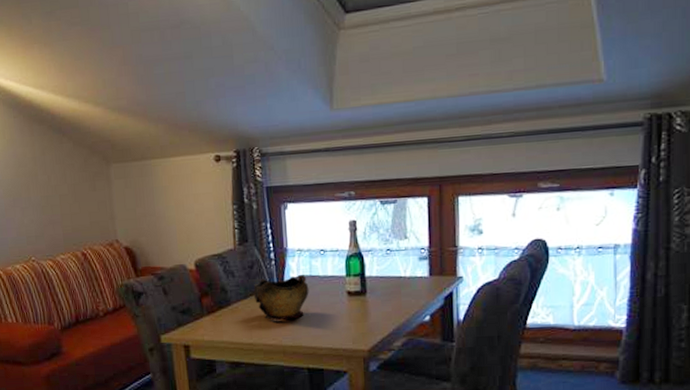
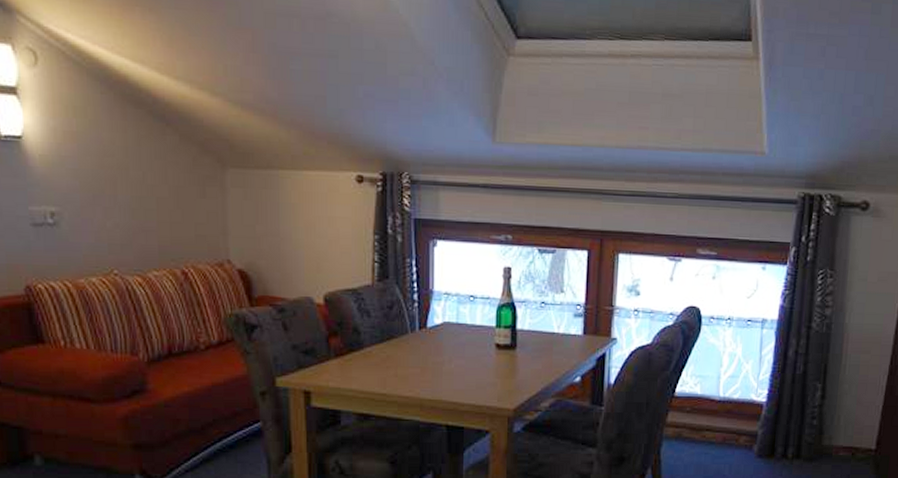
decorative bowl: present [253,275,309,321] -> none [391,321,454,371]

